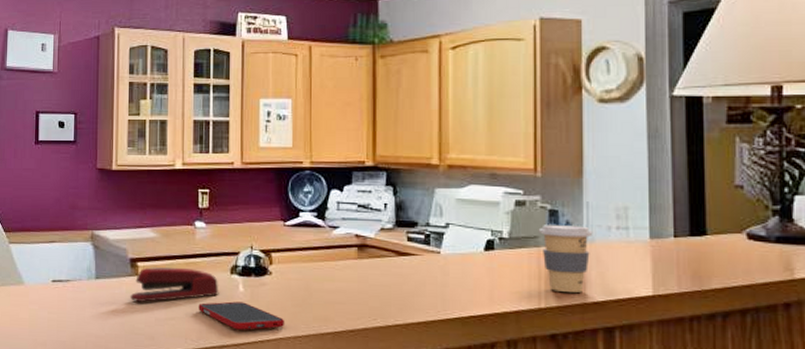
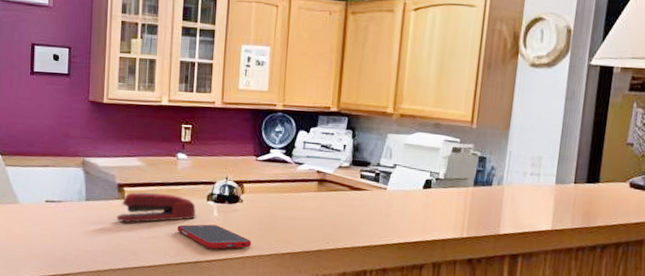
coffee cup: present [538,225,593,293] -> none [468,169,512,226]

